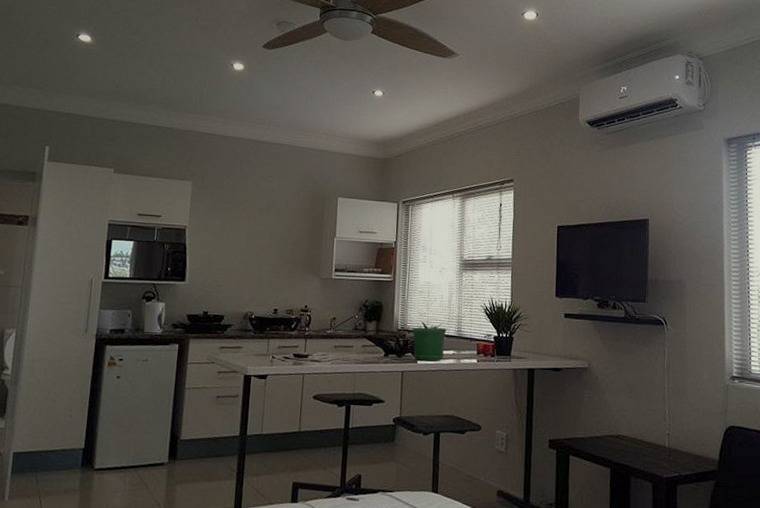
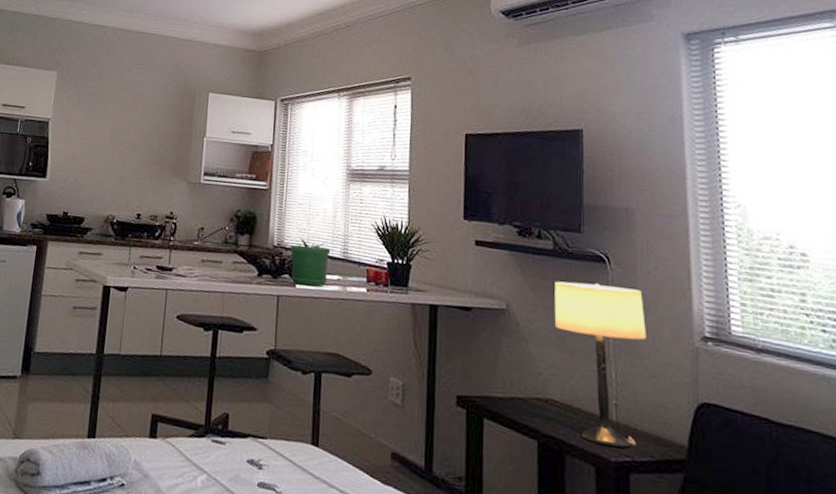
table lamp: none [624,341,692,467] -> present [554,281,646,449]

